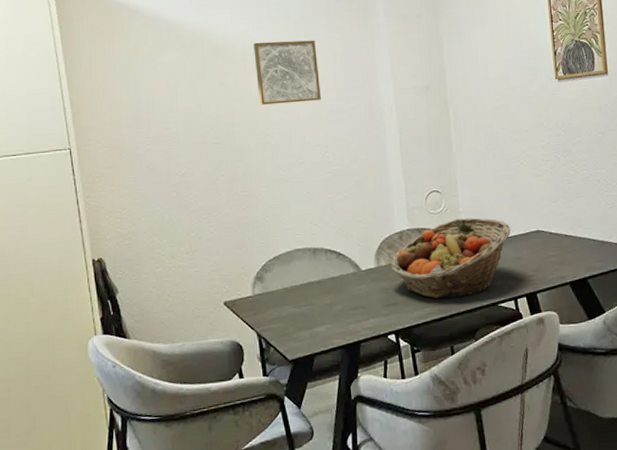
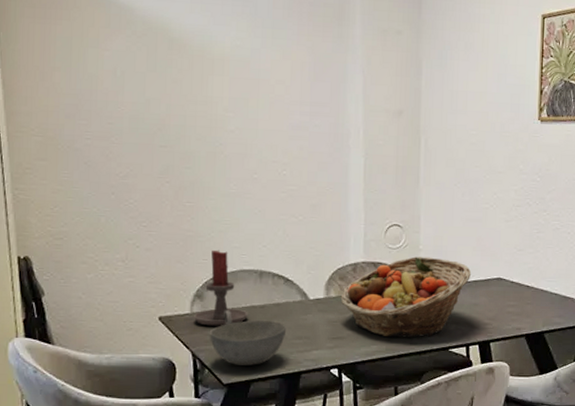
wall art: present [253,40,321,106] -> none [213,39,284,114]
candle holder: none [256,233,306,306] -> present [194,250,248,326]
bowl: none [271,294,343,342] -> present [209,319,287,366]

